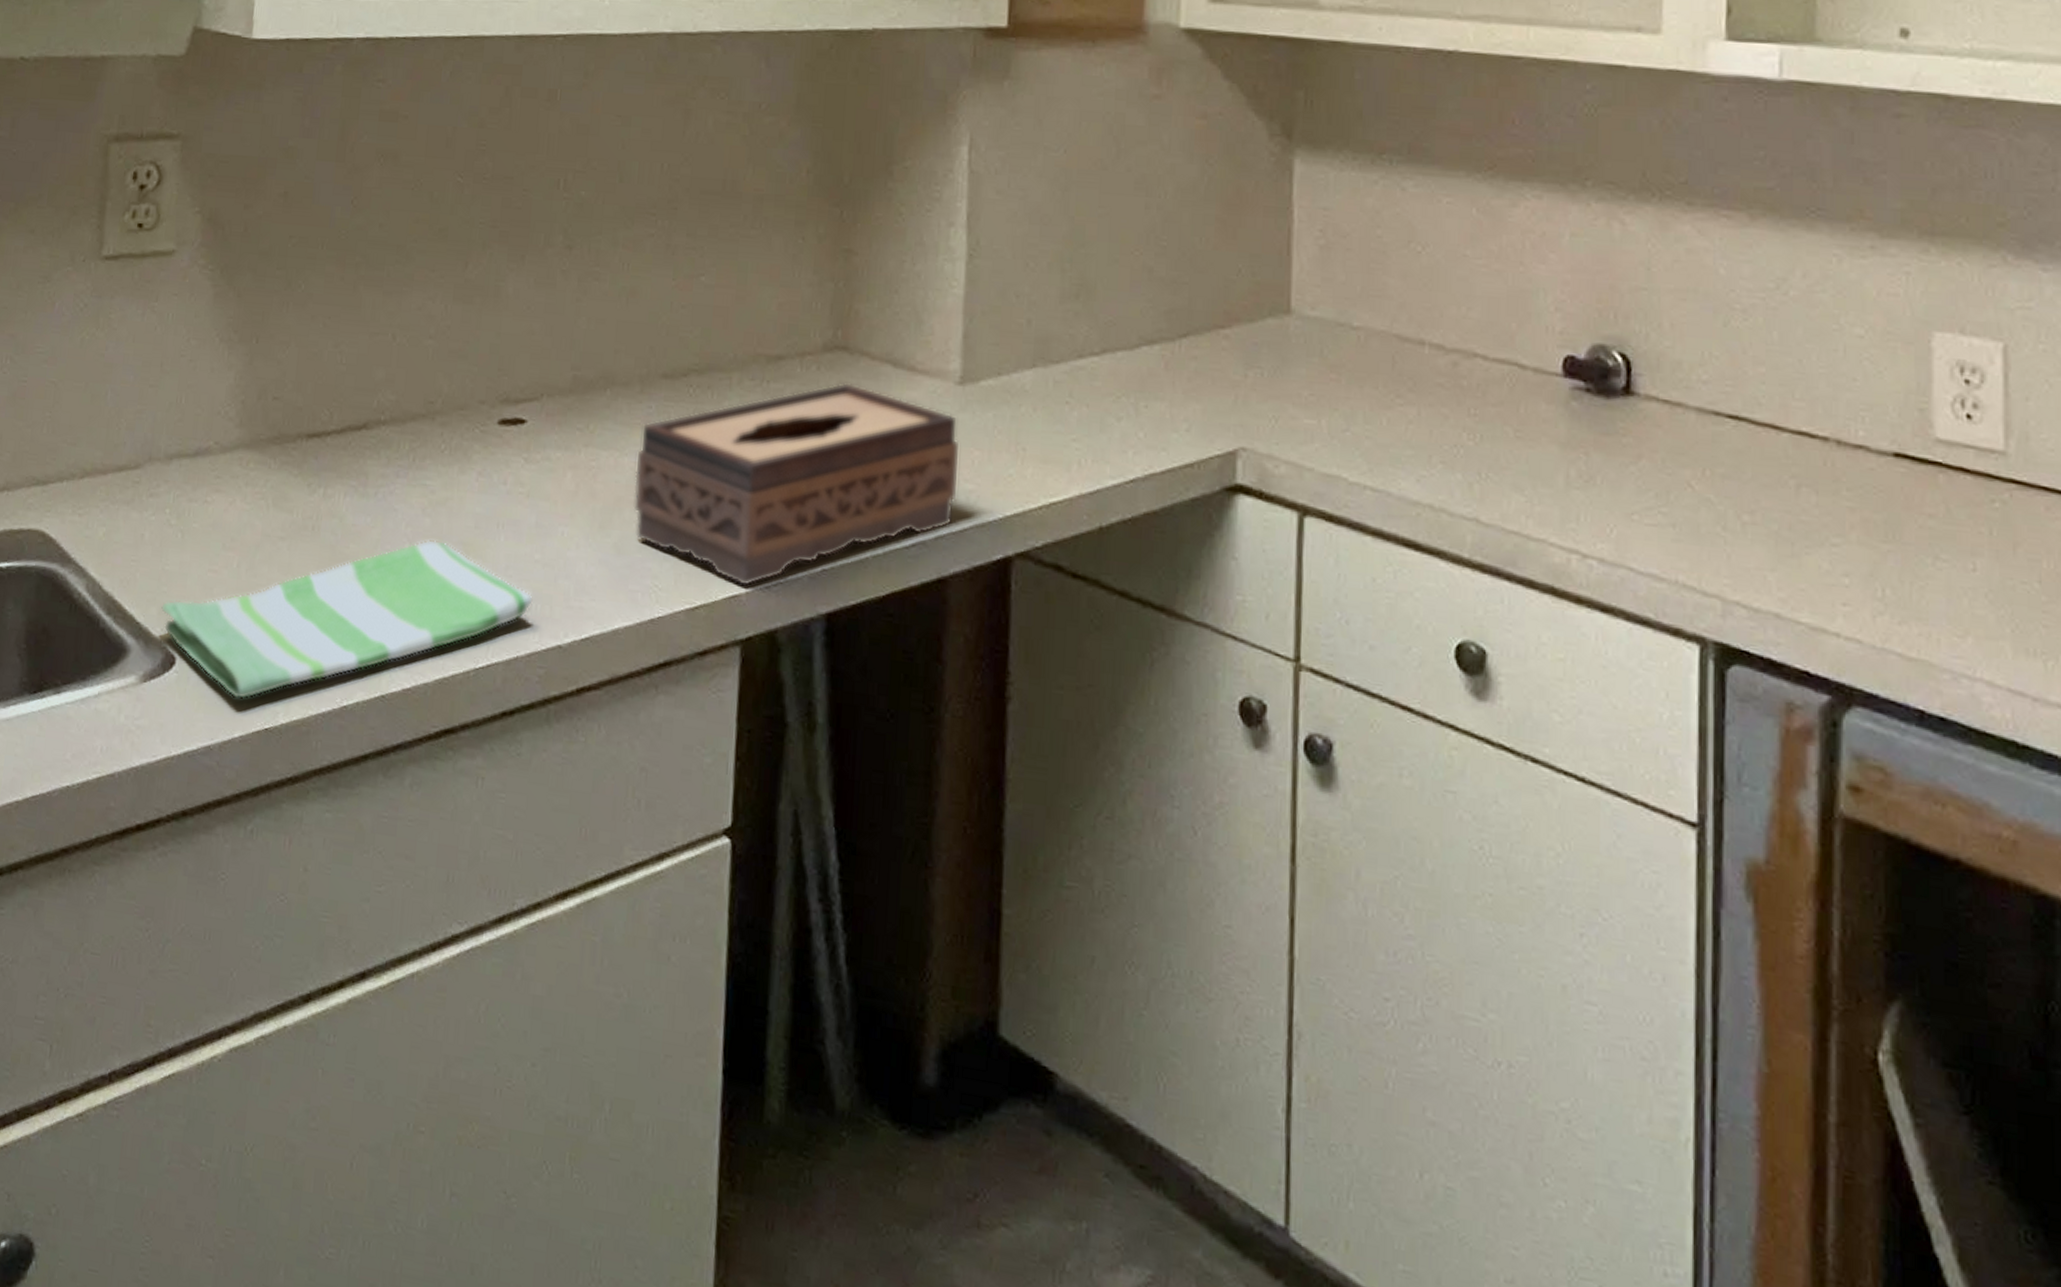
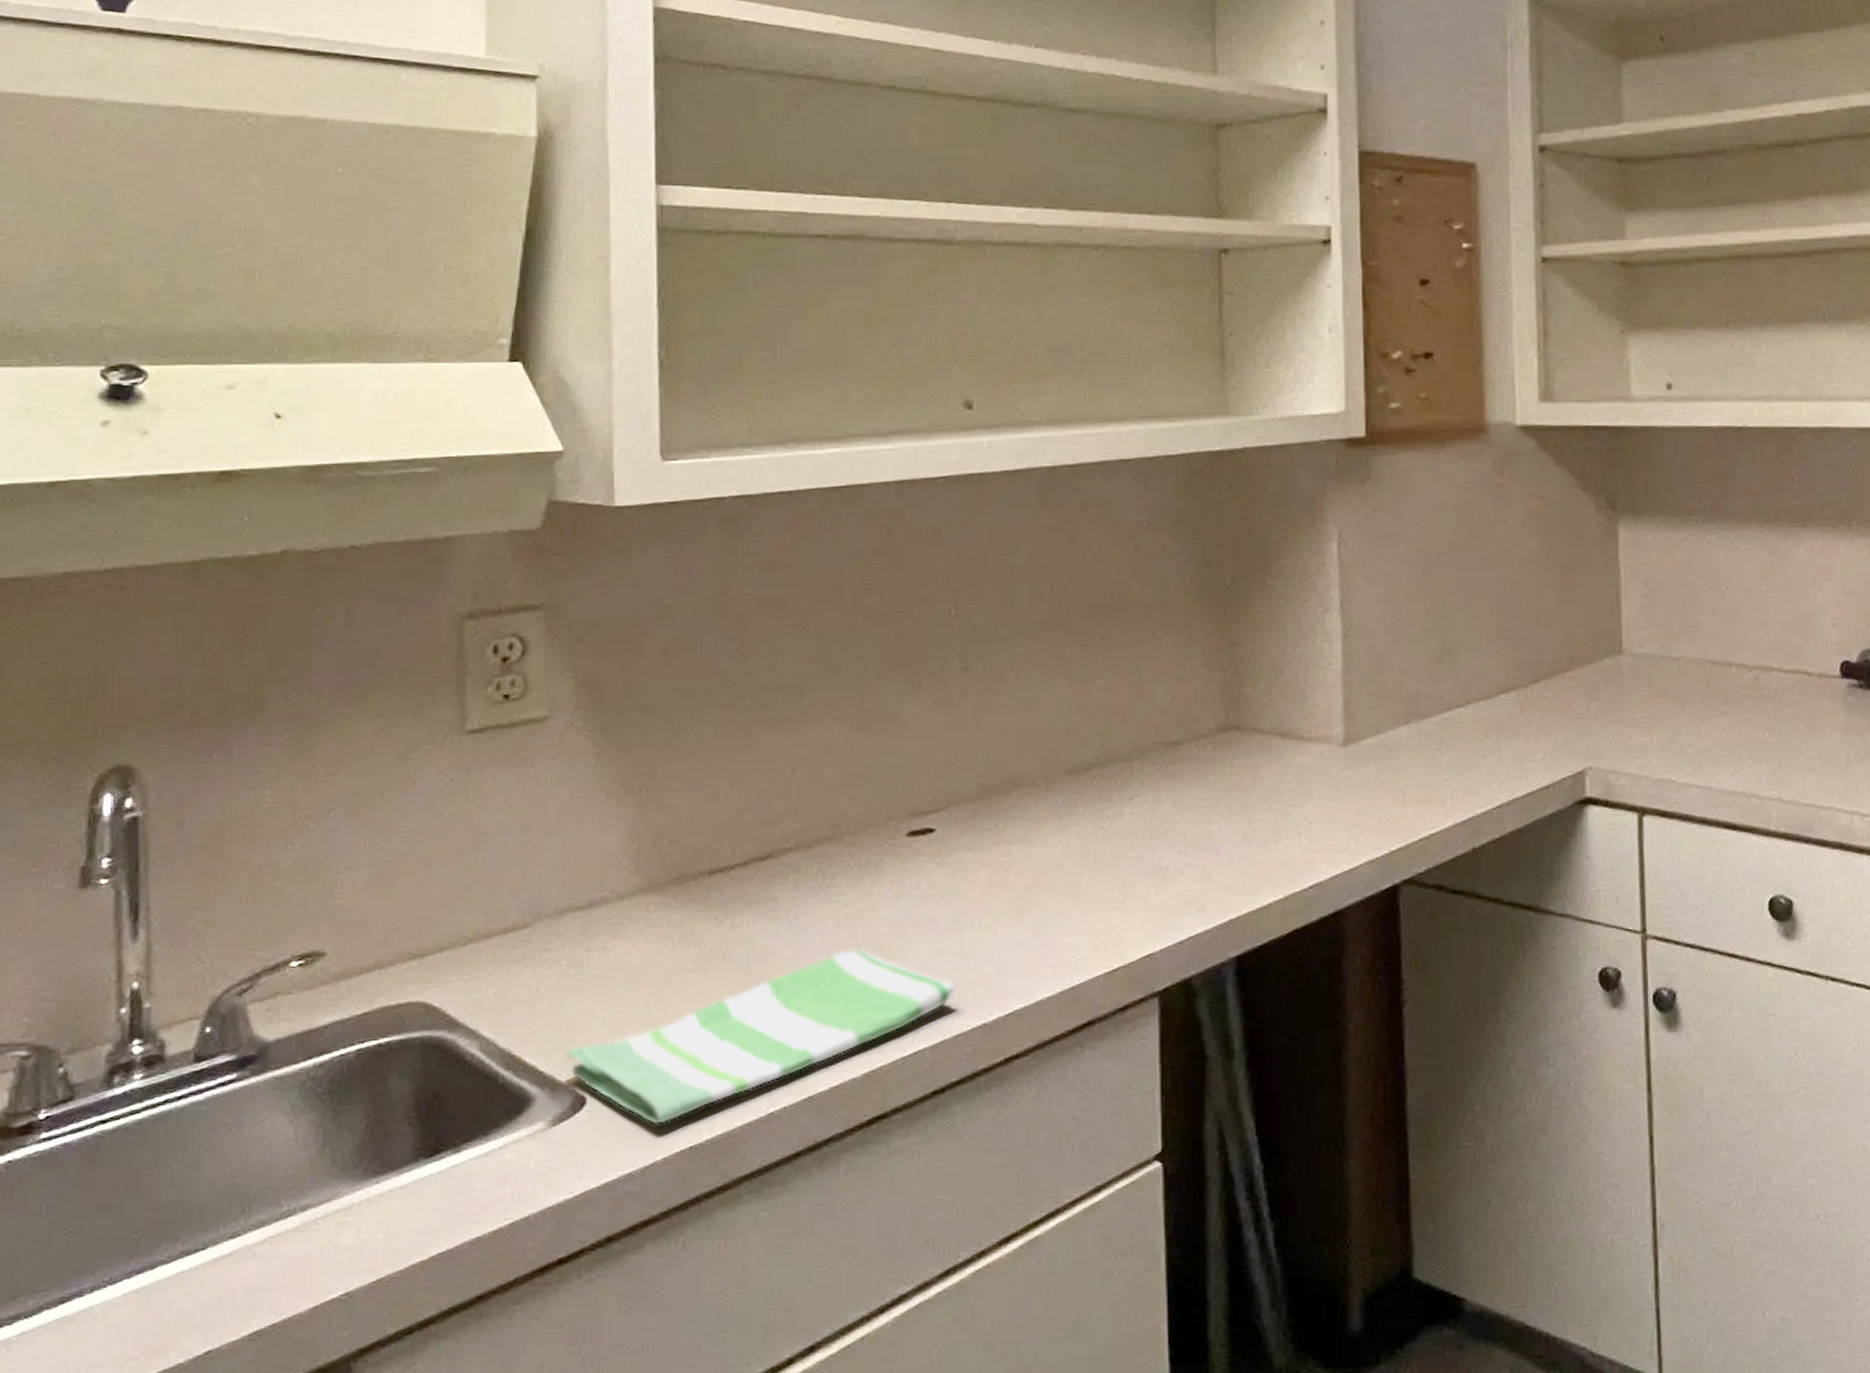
tissue box: present [633,382,959,586] -> none [1047,756,1348,945]

